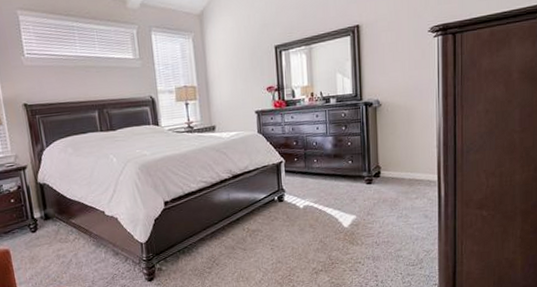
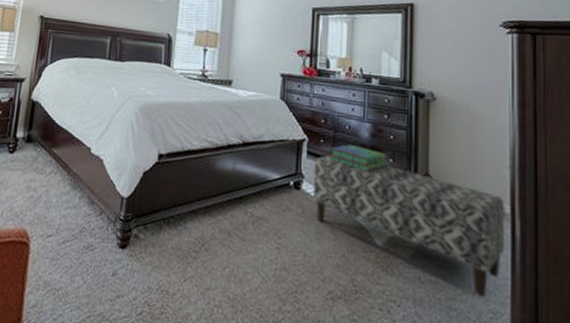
bench: none [291,166,434,244] -> present [312,154,505,298]
stack of books: none [303,156,348,176] -> present [329,145,388,172]

